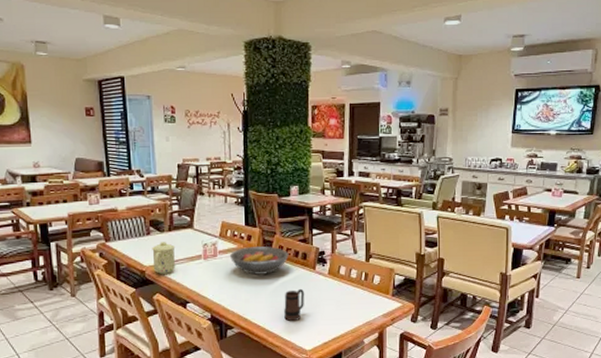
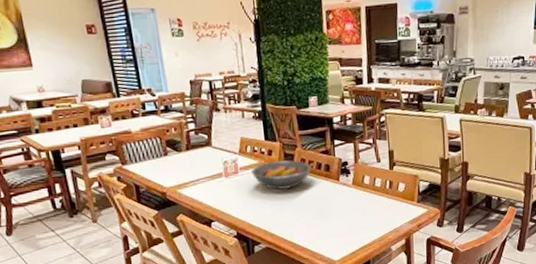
mug: present [152,242,176,274] -> none [171,162,197,195]
mug: present [284,288,305,322] -> none [309,200,330,234]

